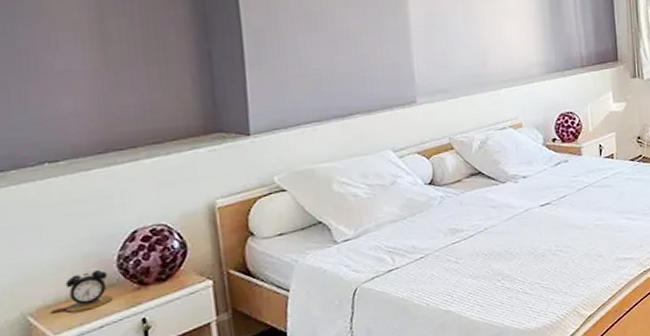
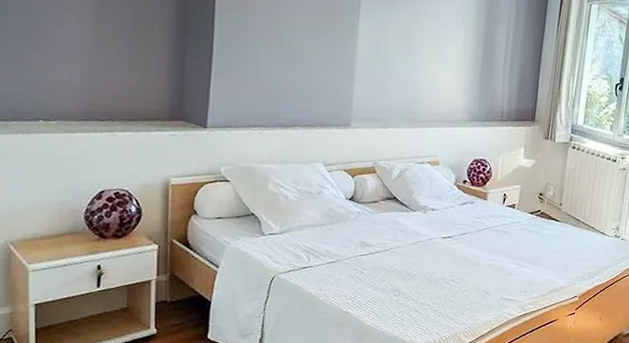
alarm clock: present [65,267,114,313] -> none [40,215,78,249]

